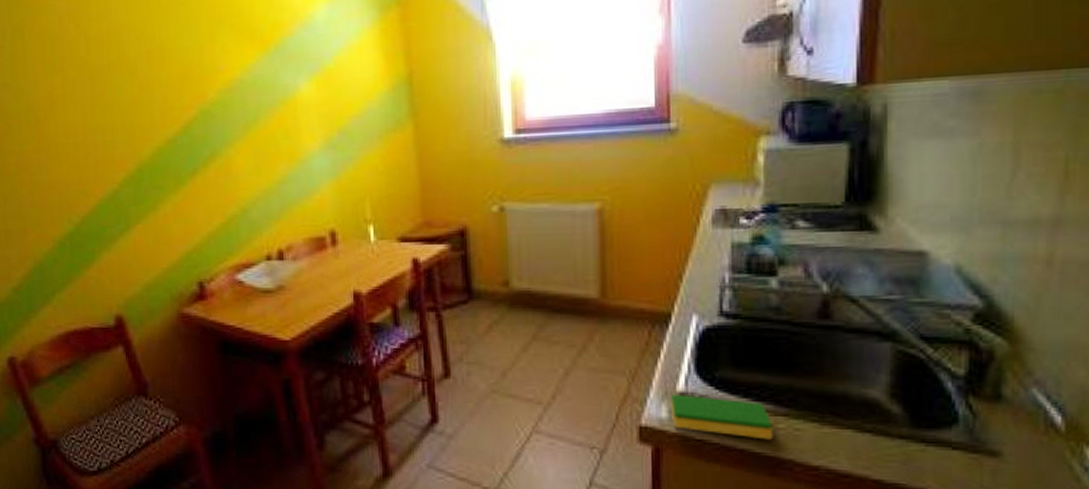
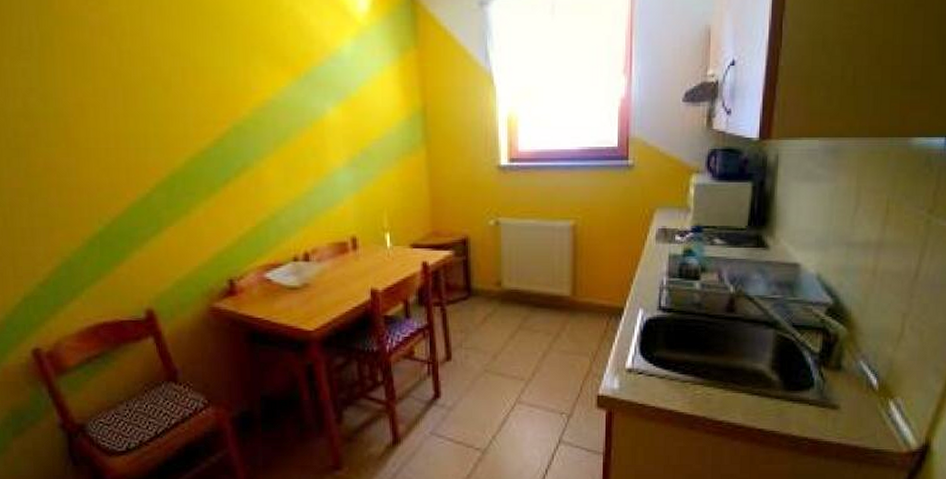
dish sponge: present [670,394,773,440] -> none [621,370,693,403]

